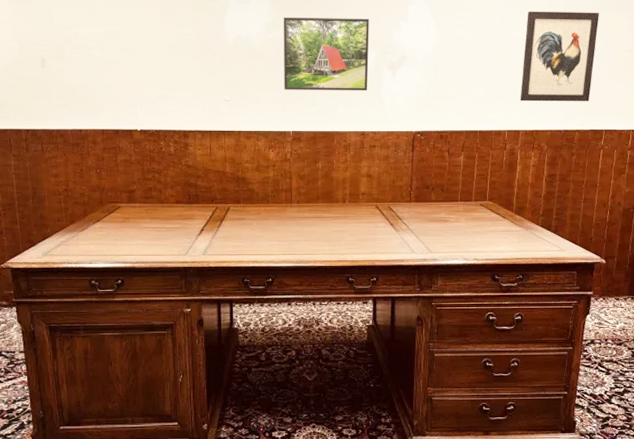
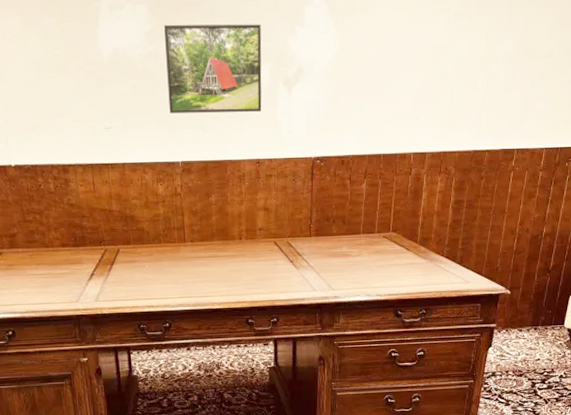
wall art: present [520,11,600,102] -> none [427,9,518,119]

